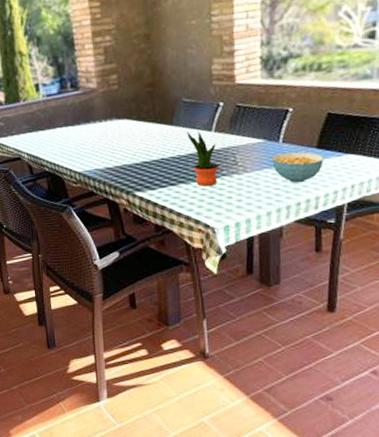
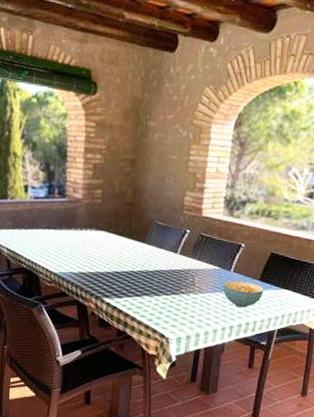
potted plant: present [187,131,220,186] -> none [156,251,180,301]

